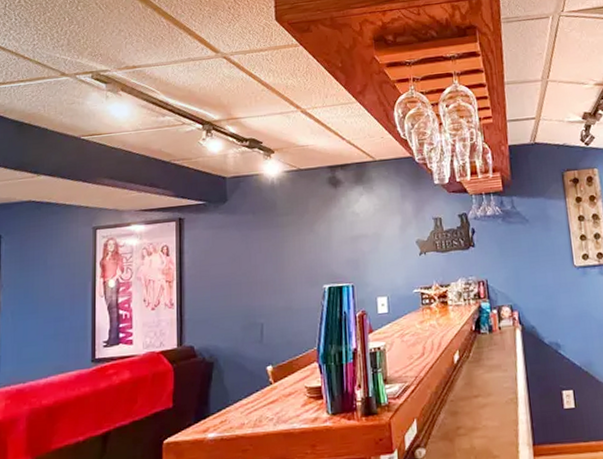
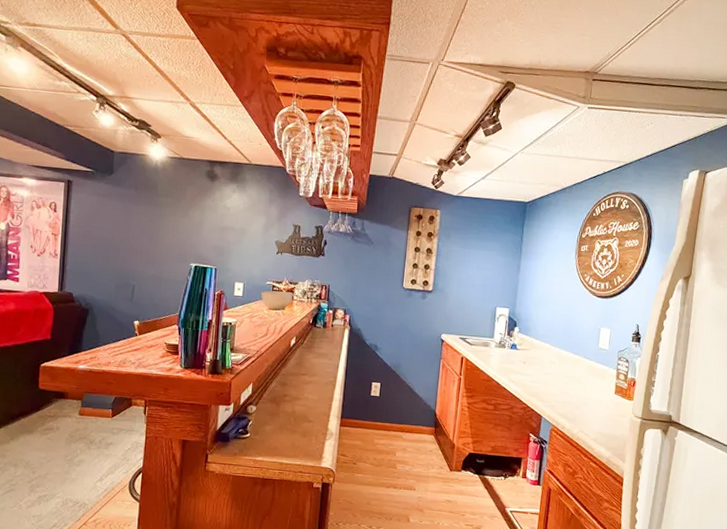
bowl: none [408,296,448,323] -> present [260,290,294,310]

